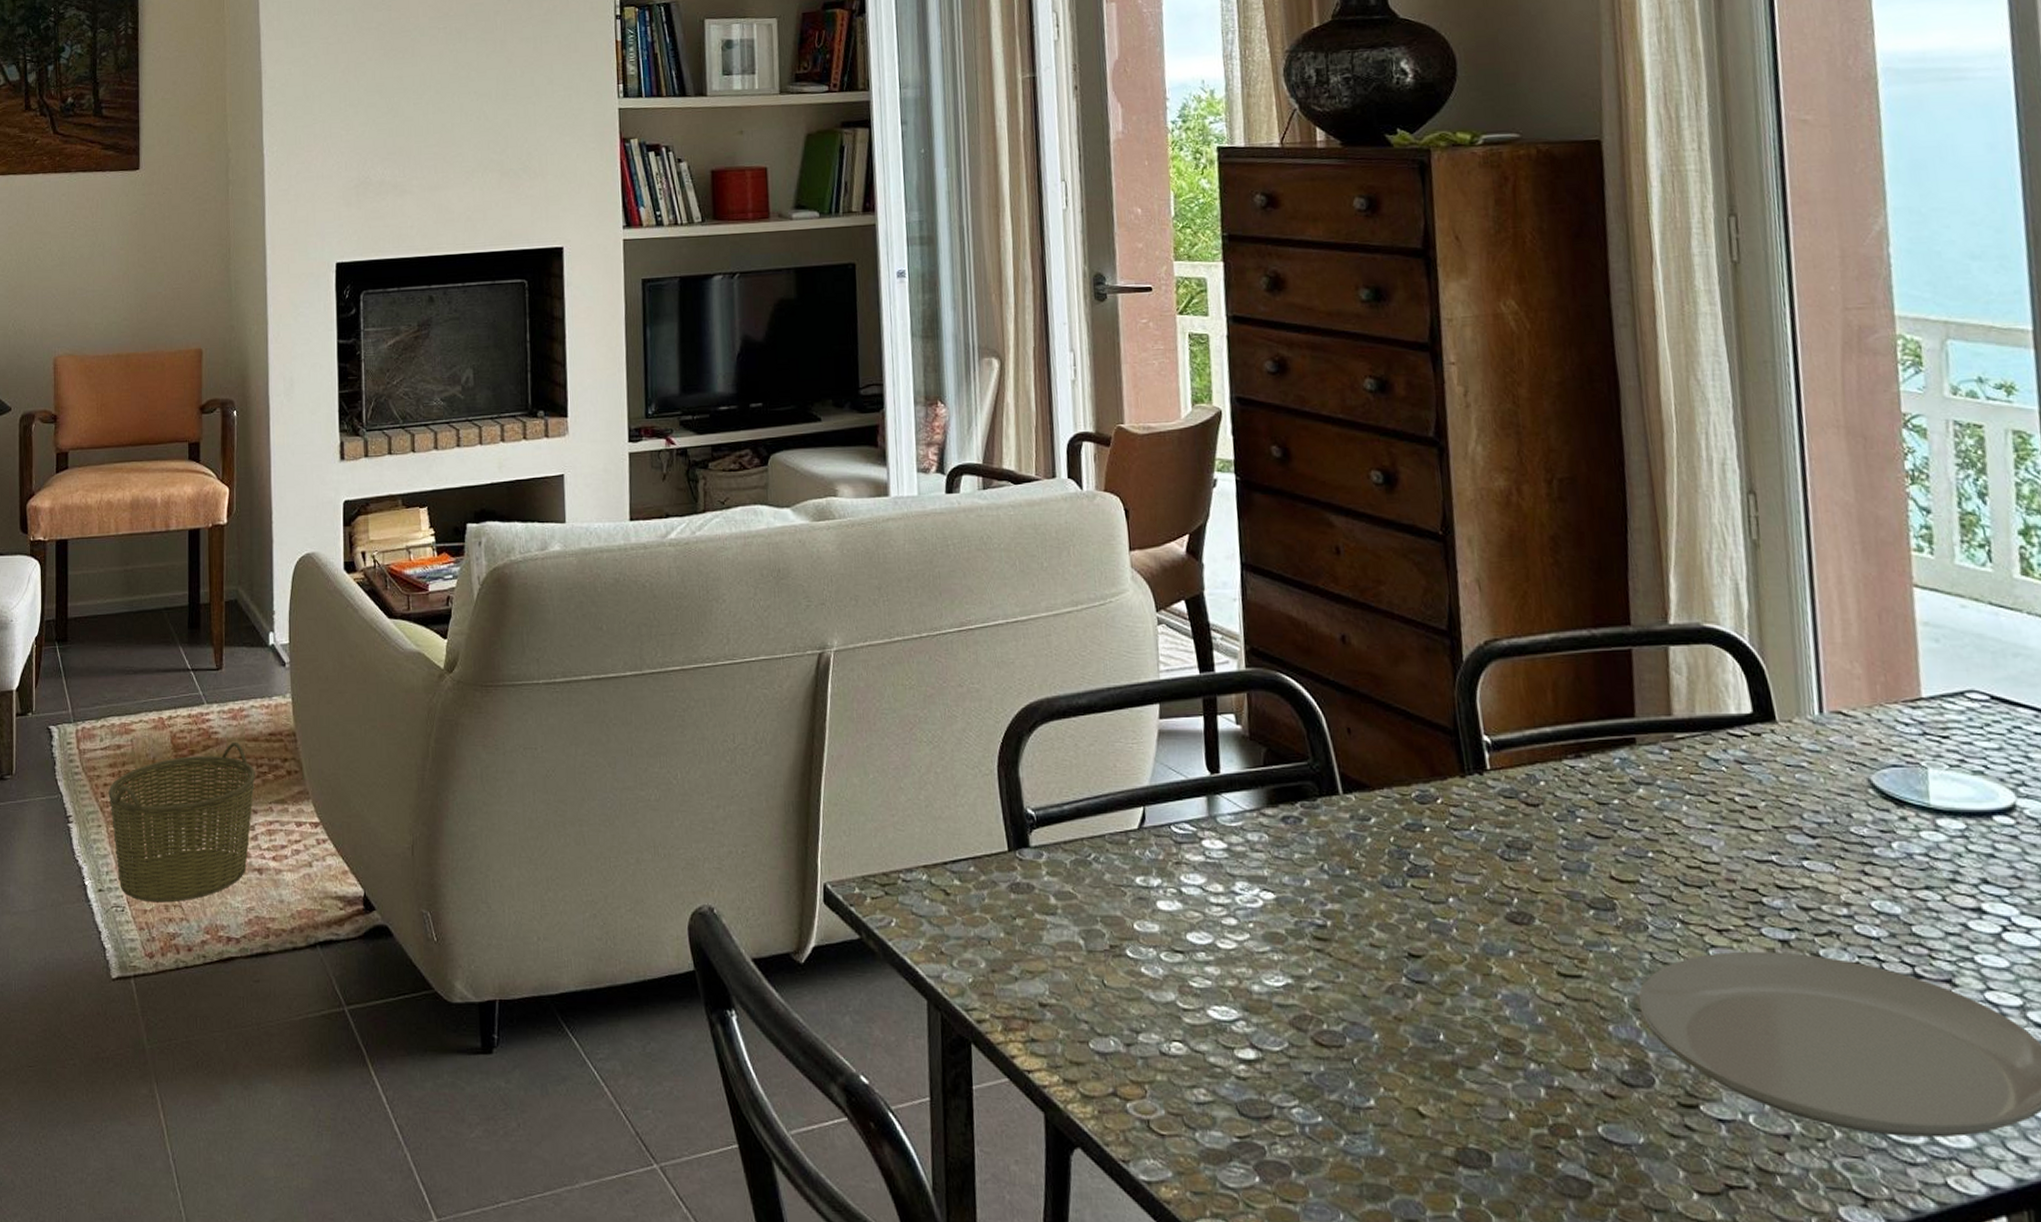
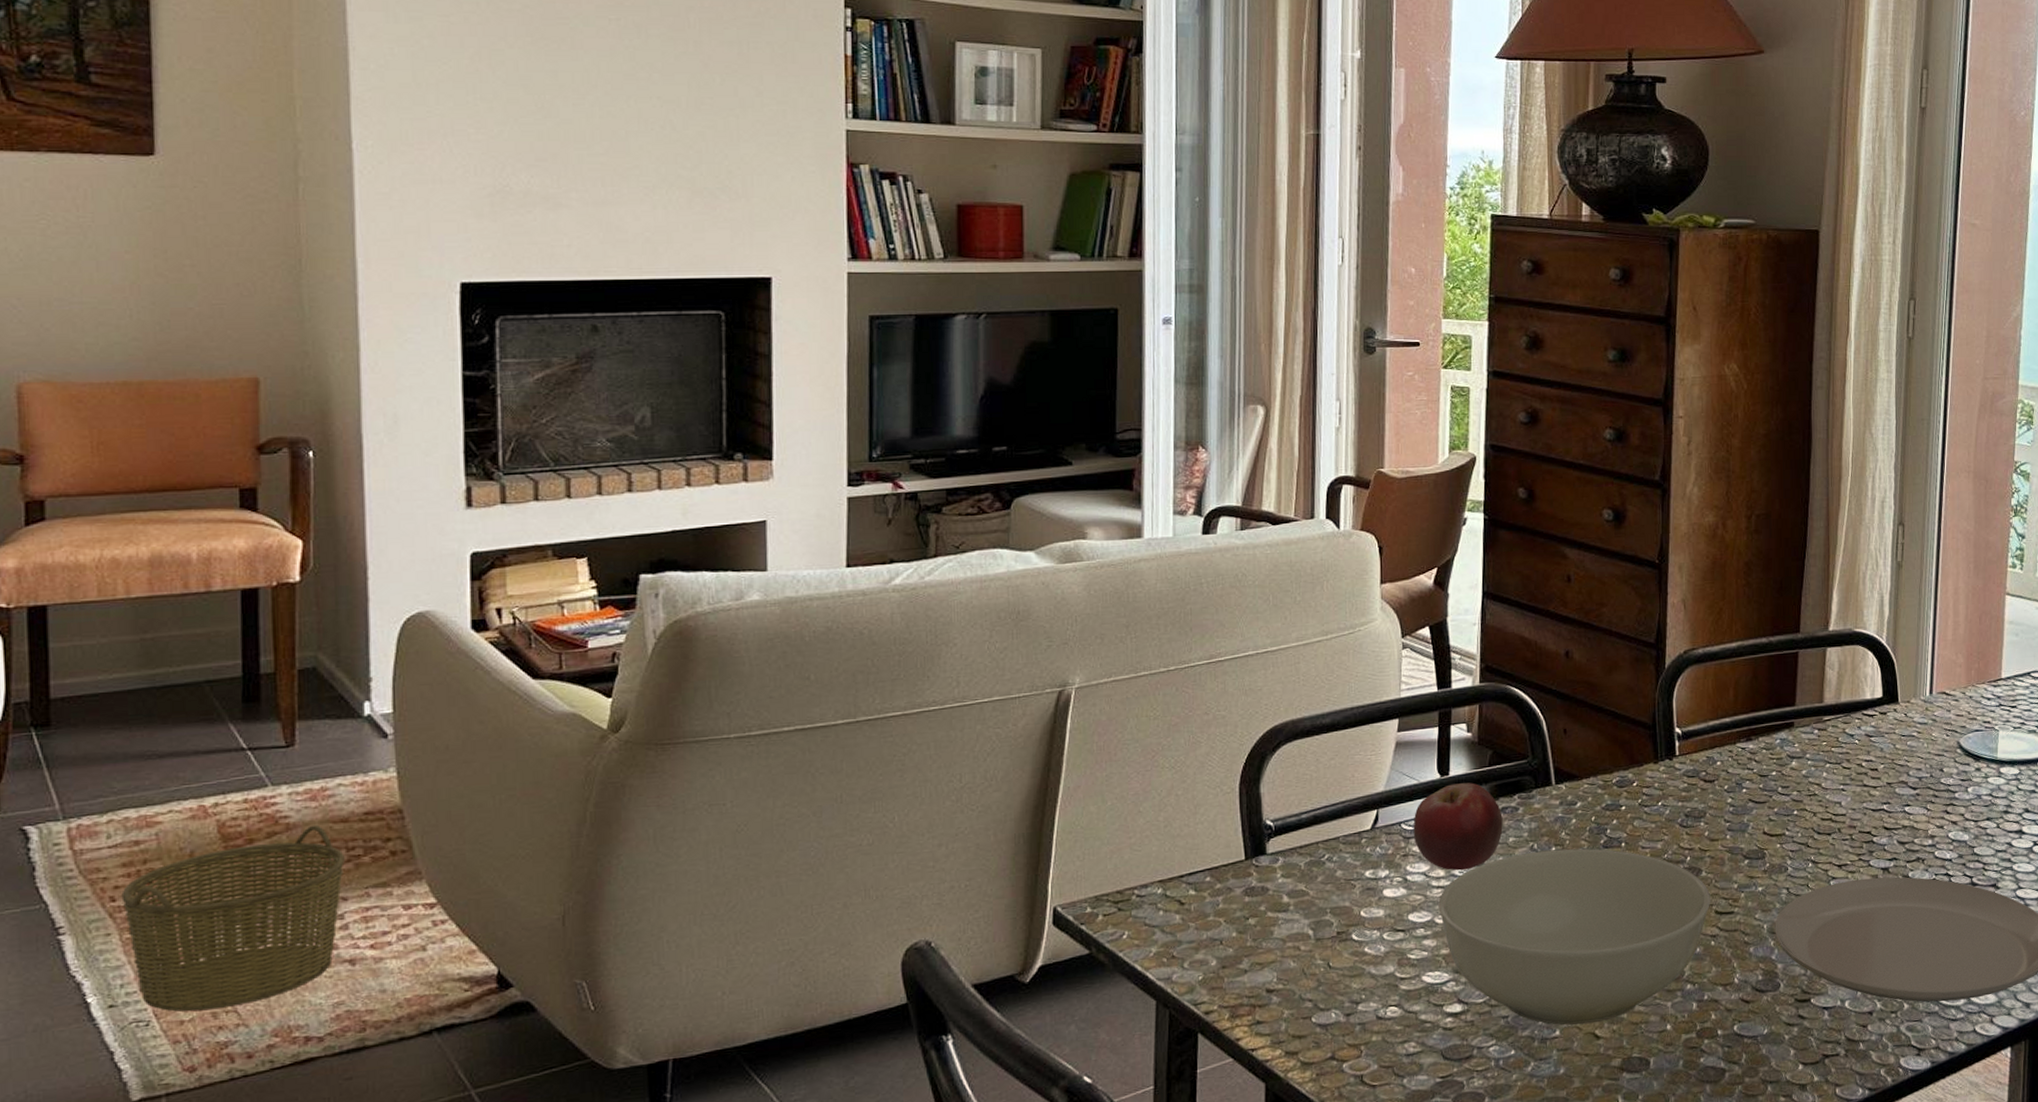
fruit: none [1183,784,1287,888] -> present [1413,782,1503,871]
bowl: none [1219,873,1551,1097] -> present [1438,848,1711,1026]

